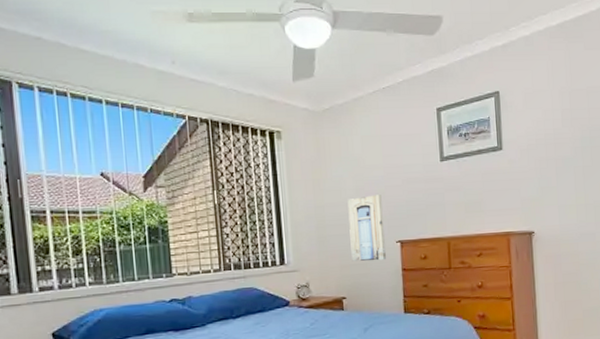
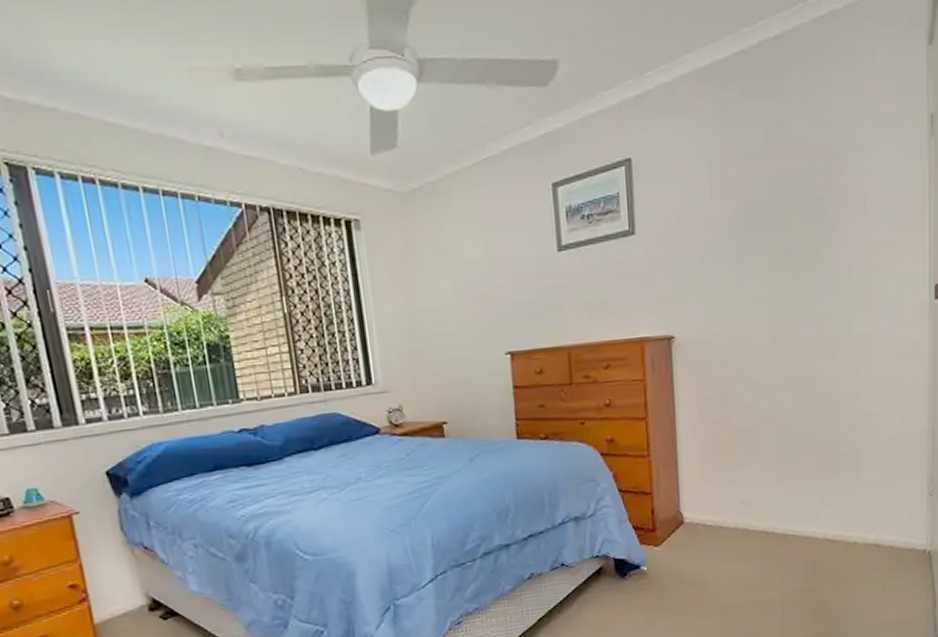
wall art: present [347,195,386,261] -> none [444,296,493,379]

